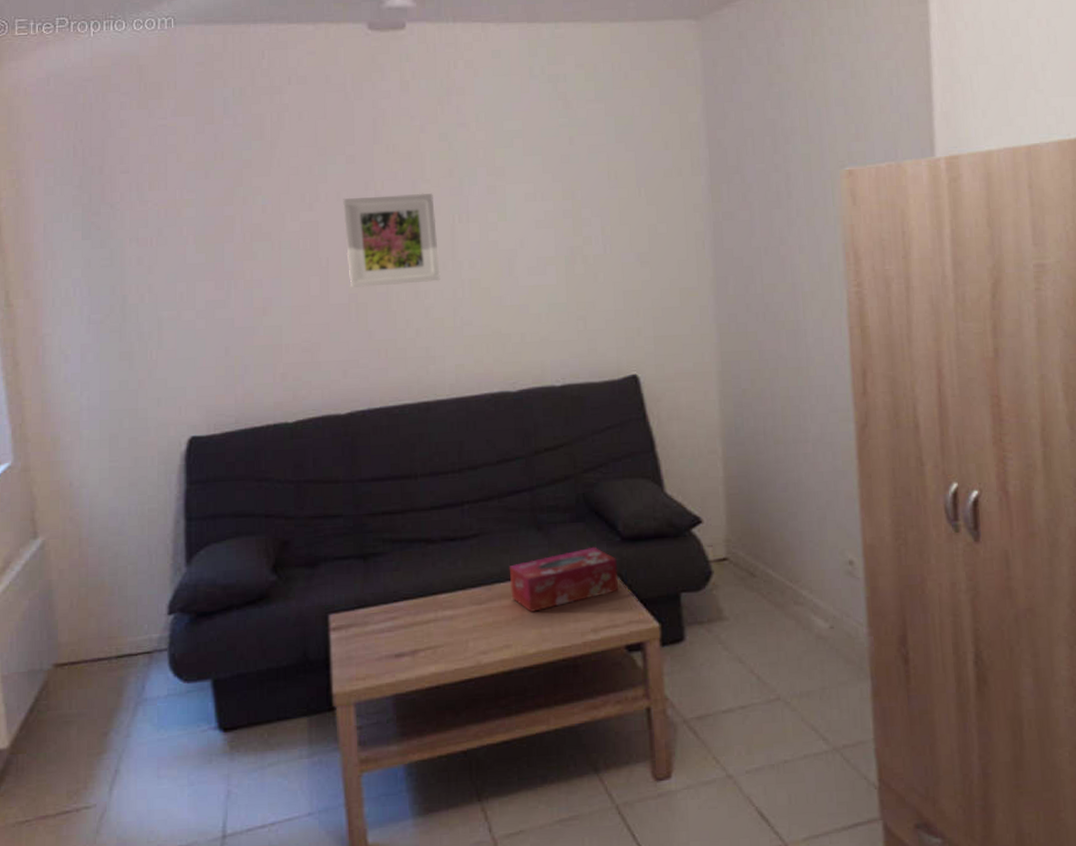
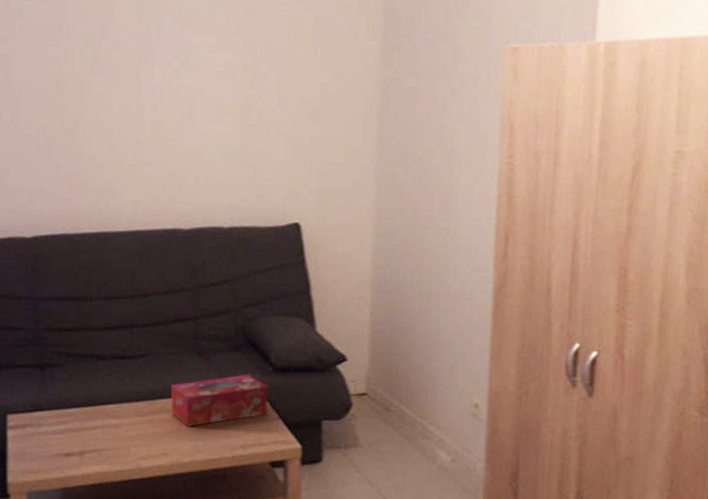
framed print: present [343,192,440,288] -> none [36,34,124,122]

